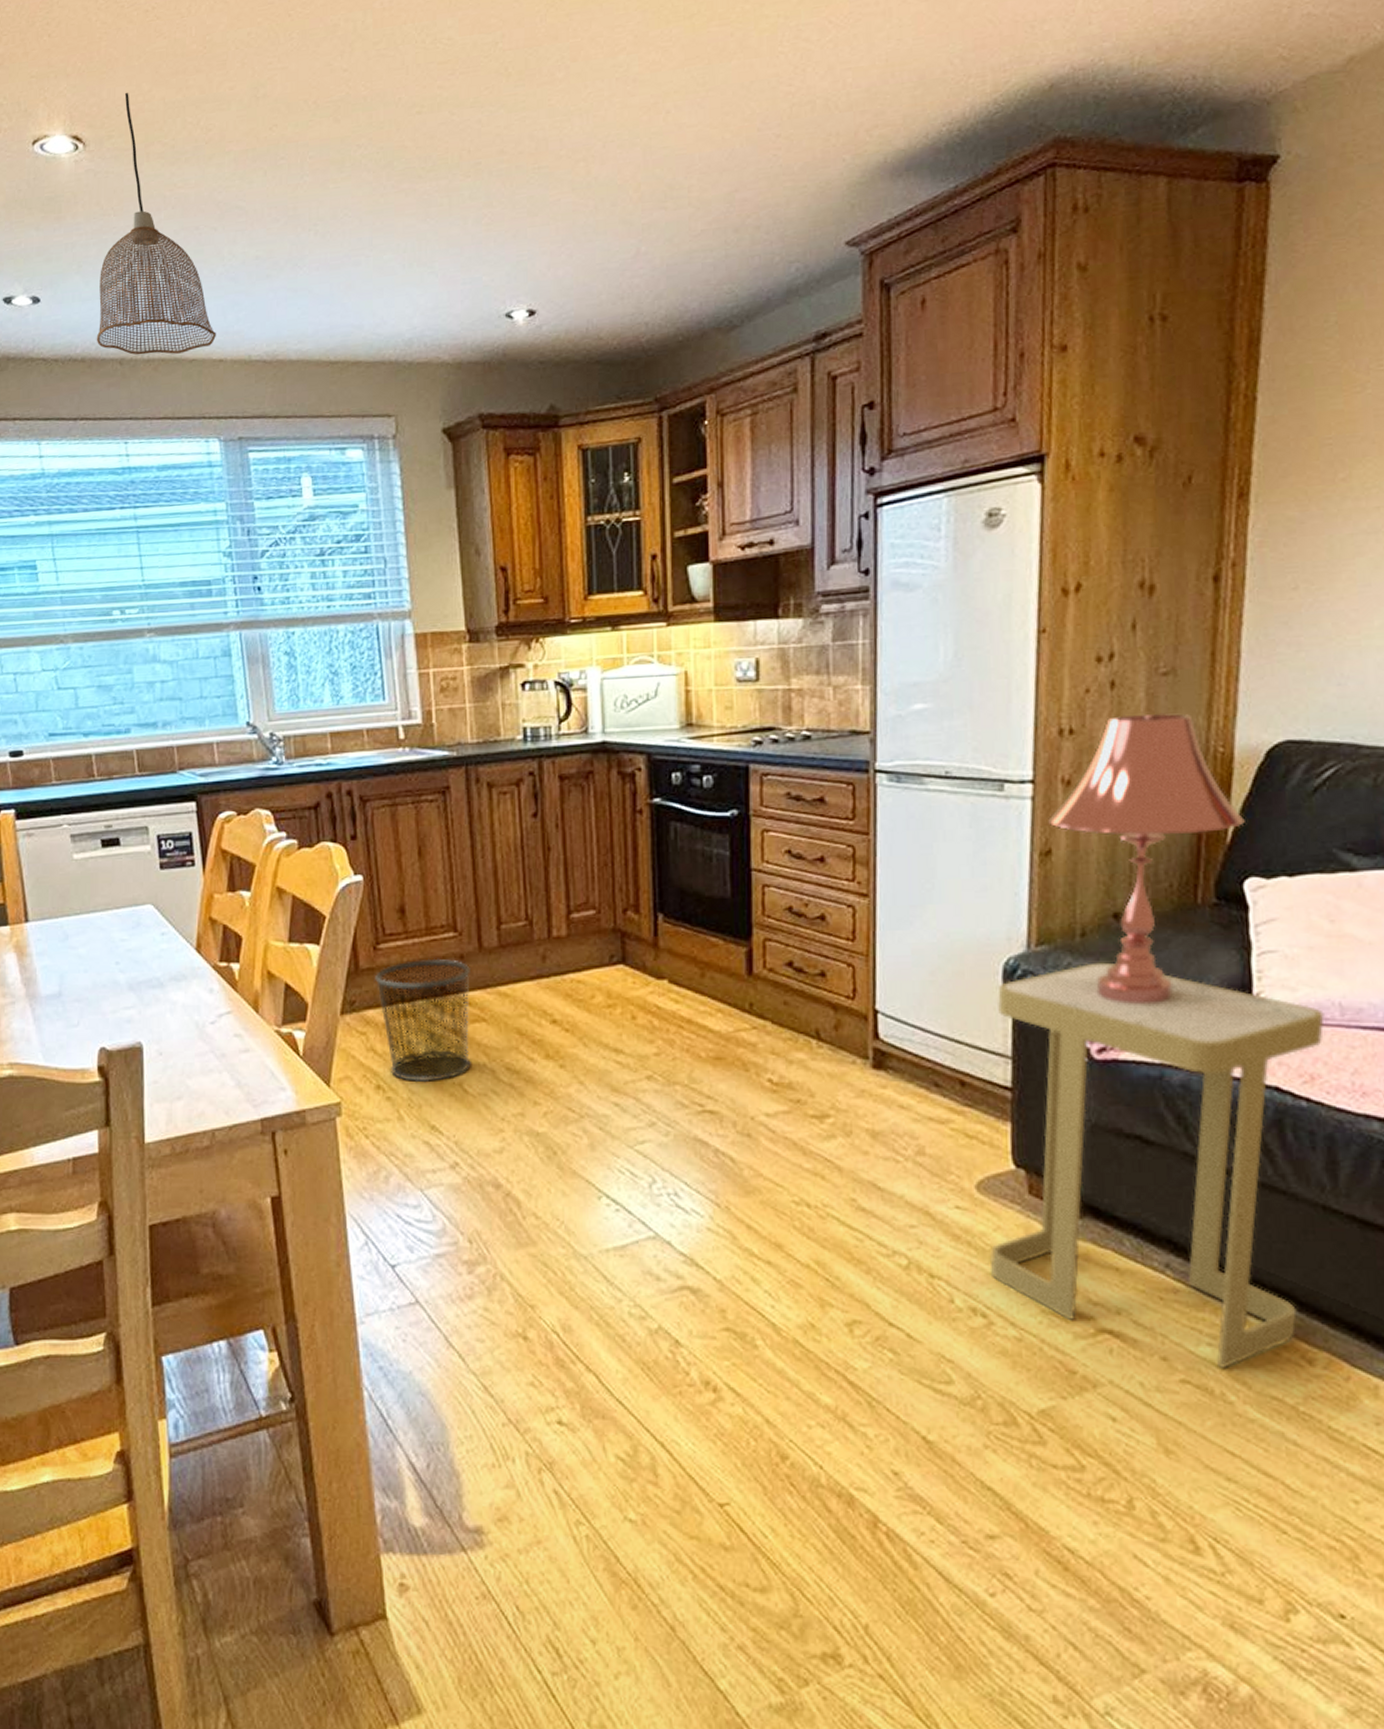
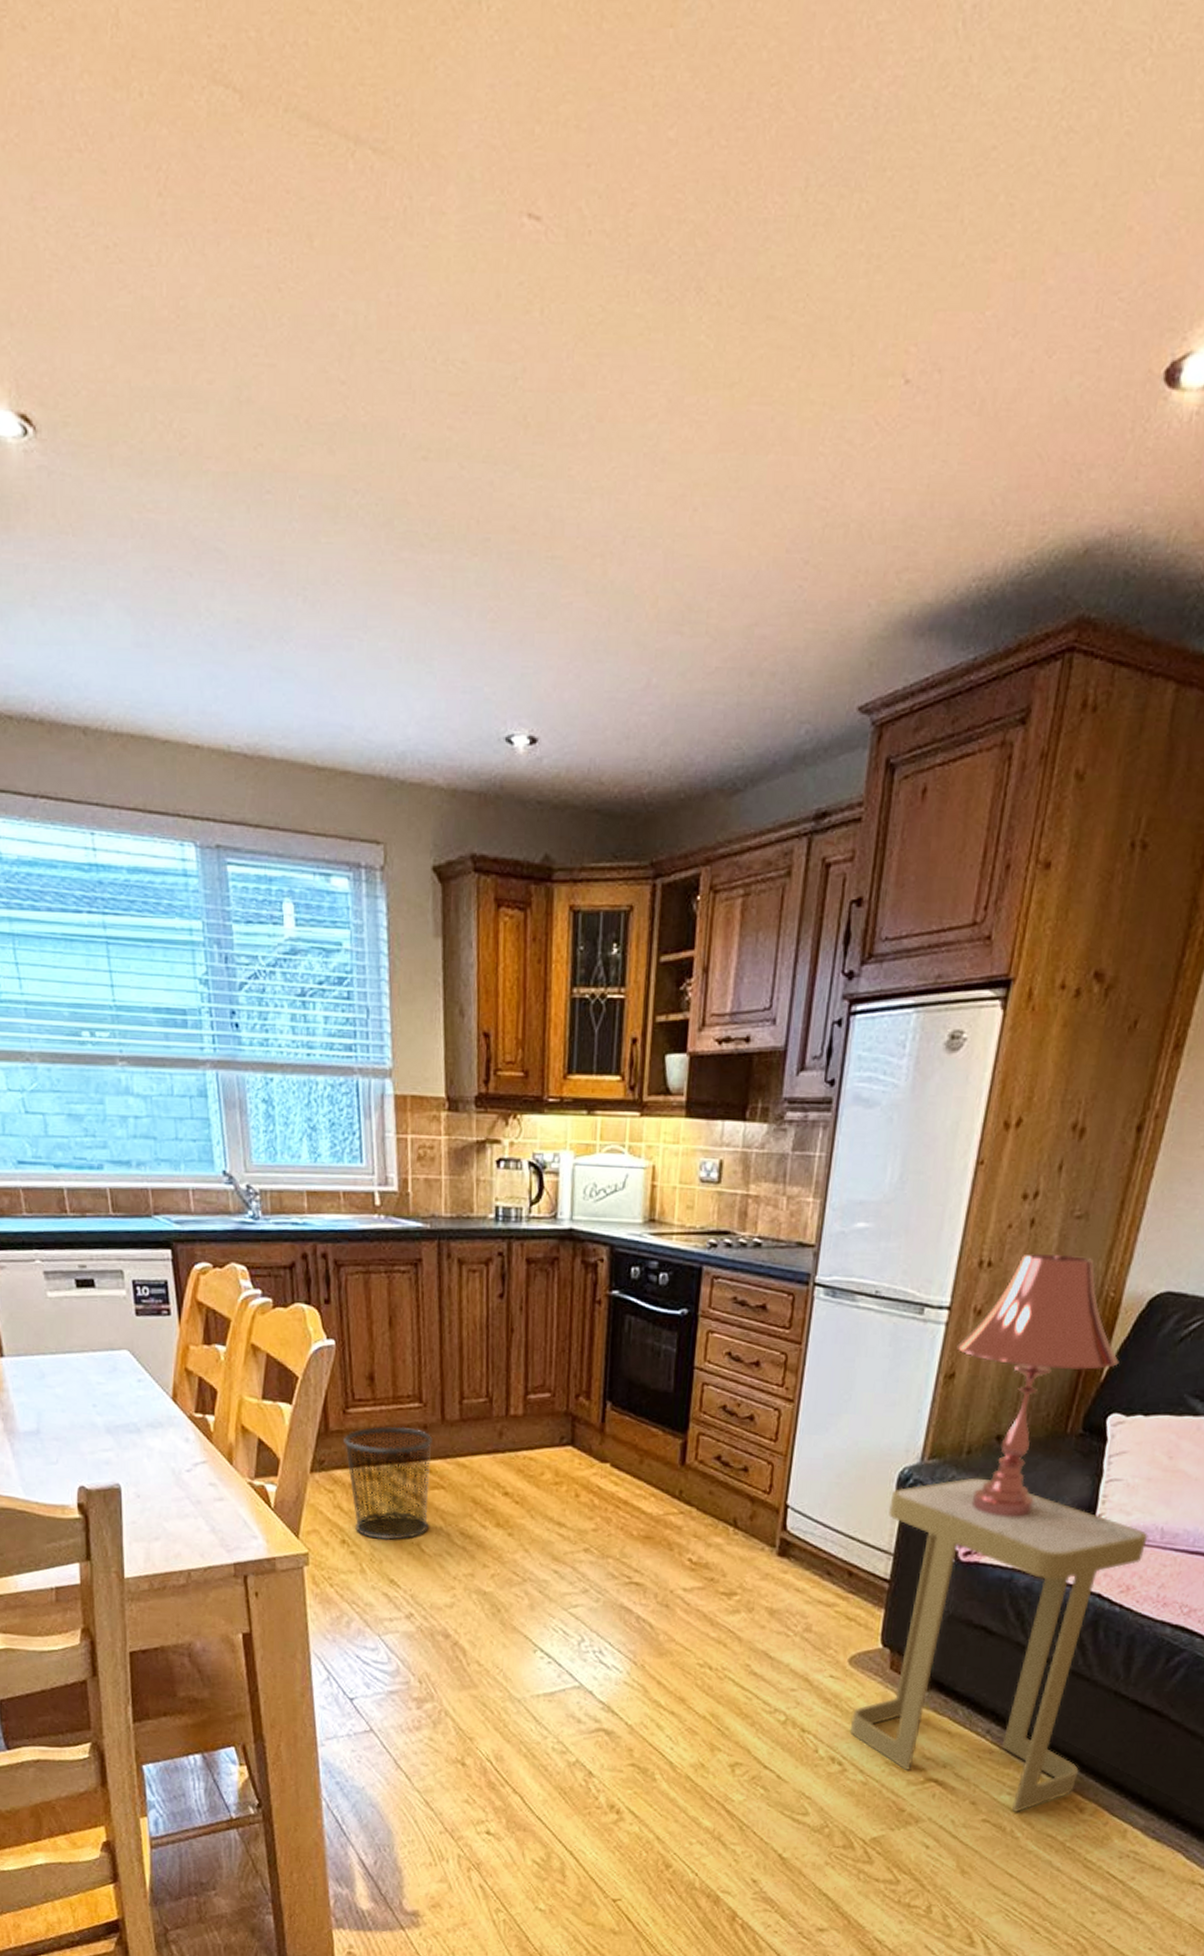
pendant lamp: present [96,93,216,355] -> none [55,364,192,731]

